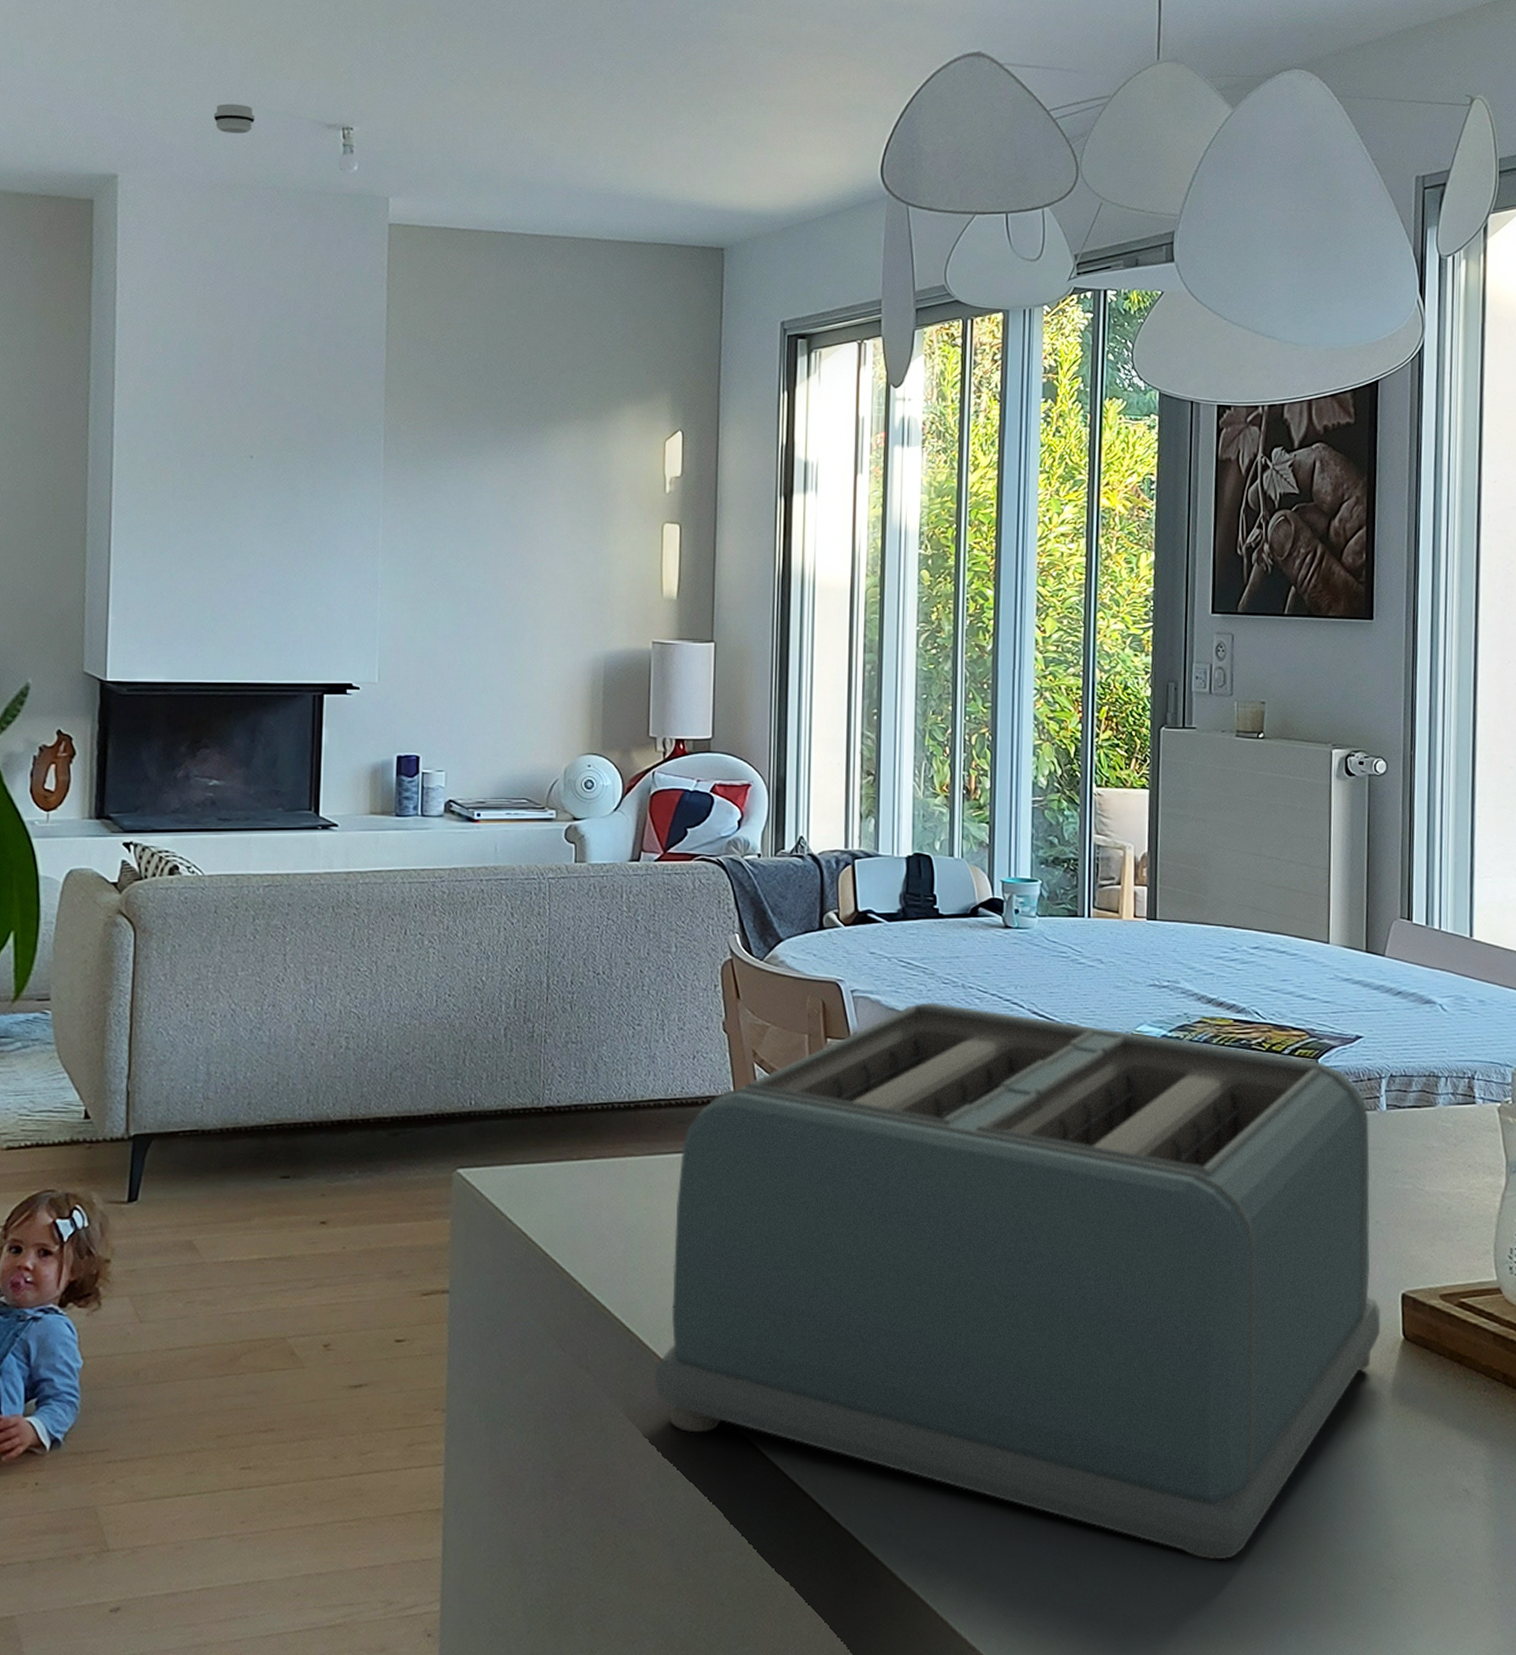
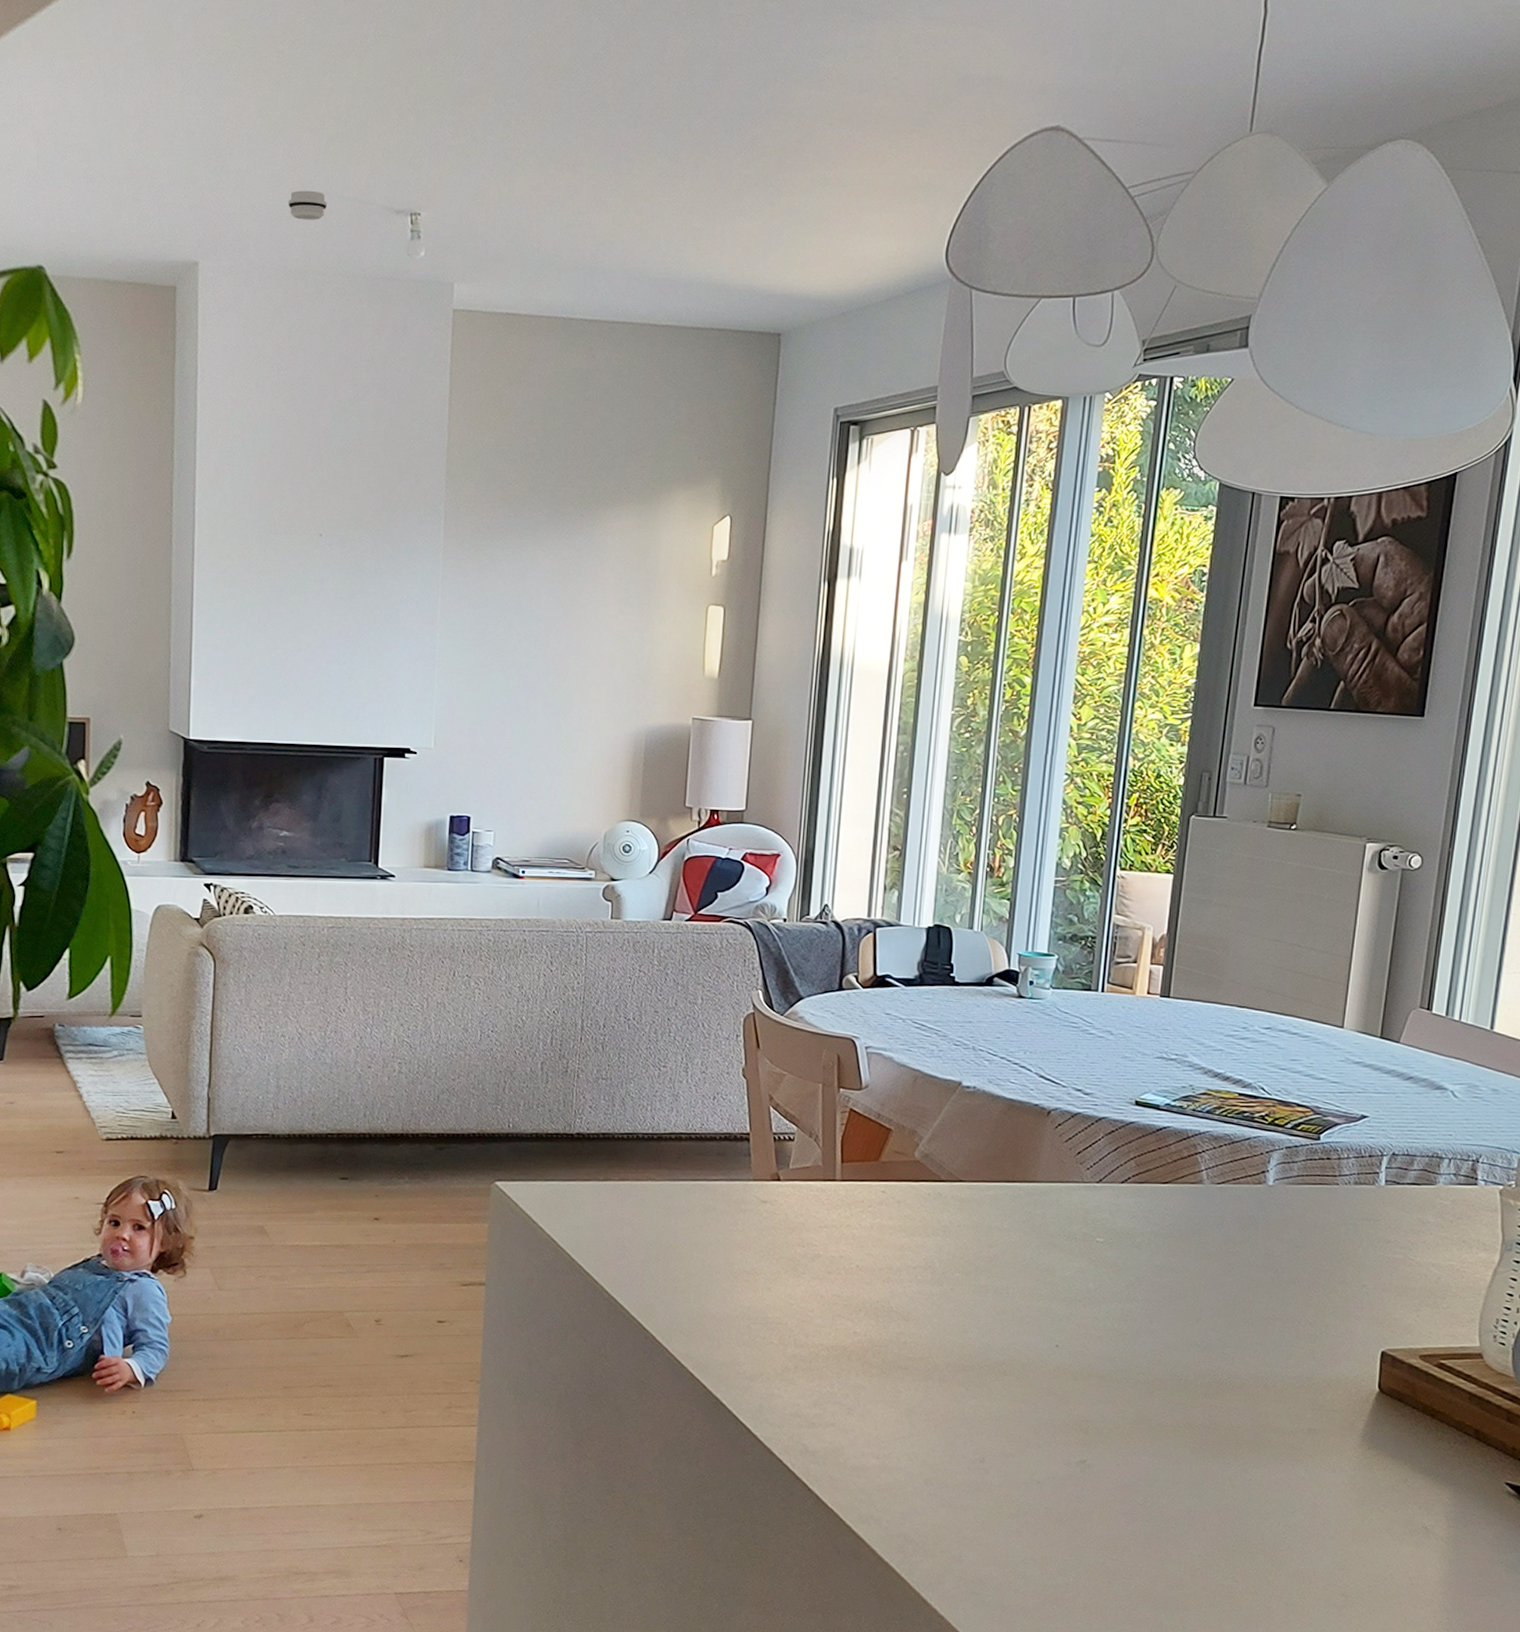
toaster: present [654,1002,1382,1560] -> none [665,1061,1366,1566]

